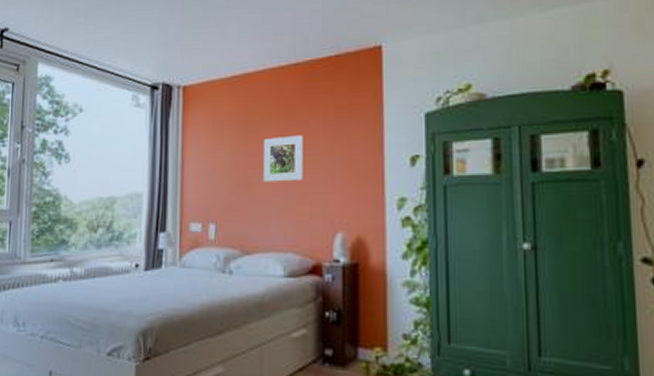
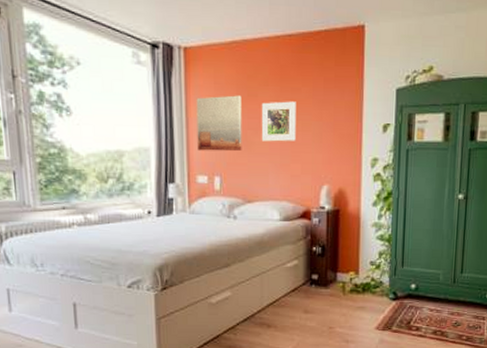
wall art: none [192,132,242,195] -> present [196,95,242,152]

